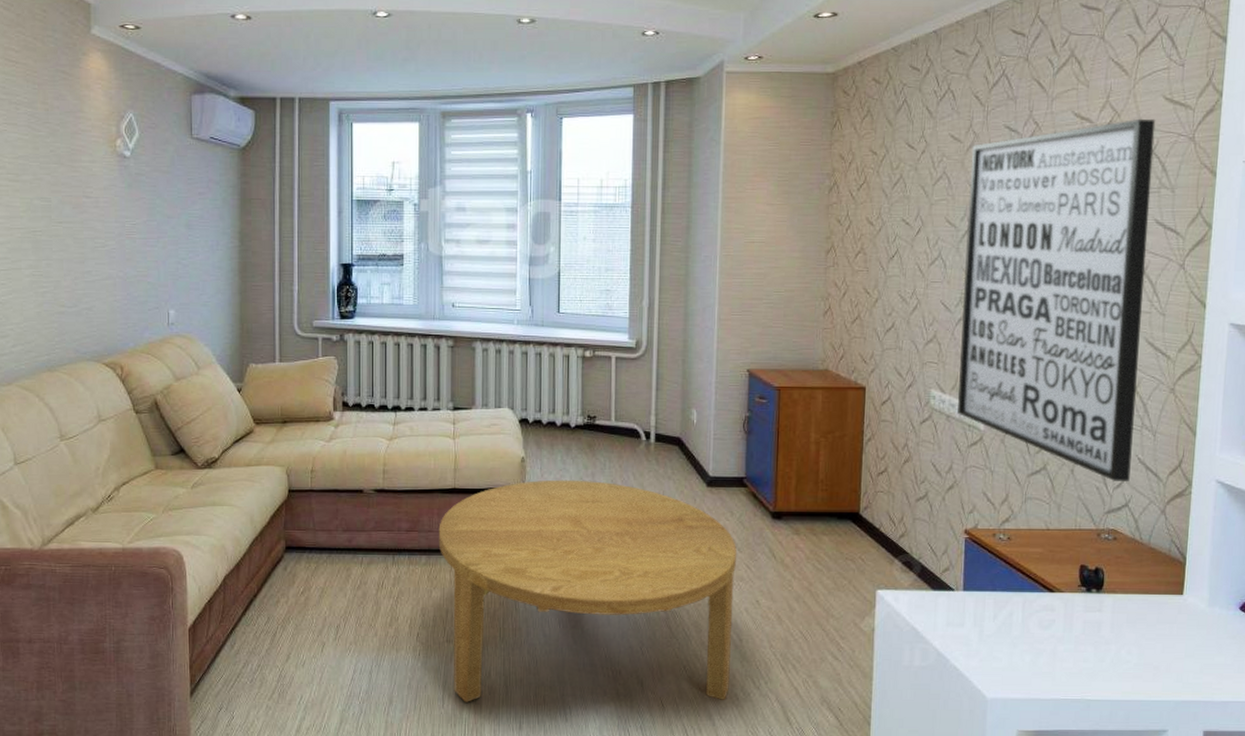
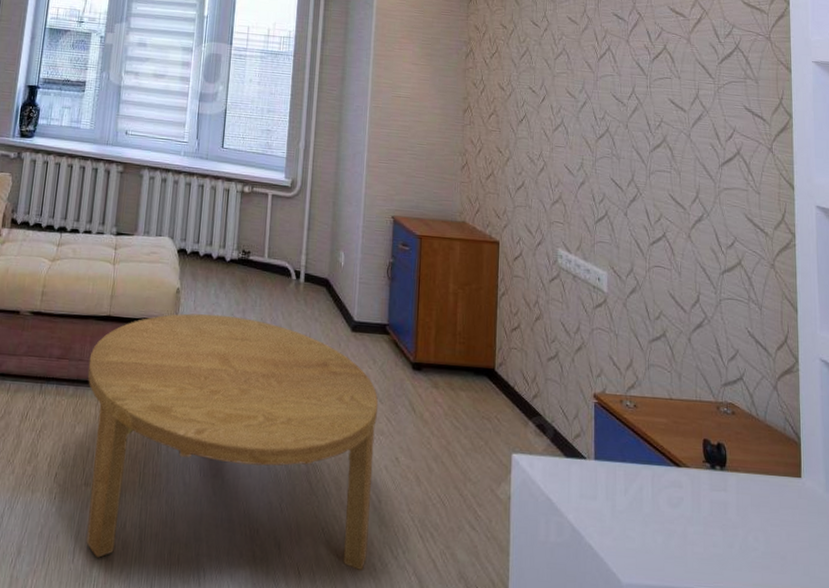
wall art: present [958,118,1156,482] -> none [583,17,742,354]

